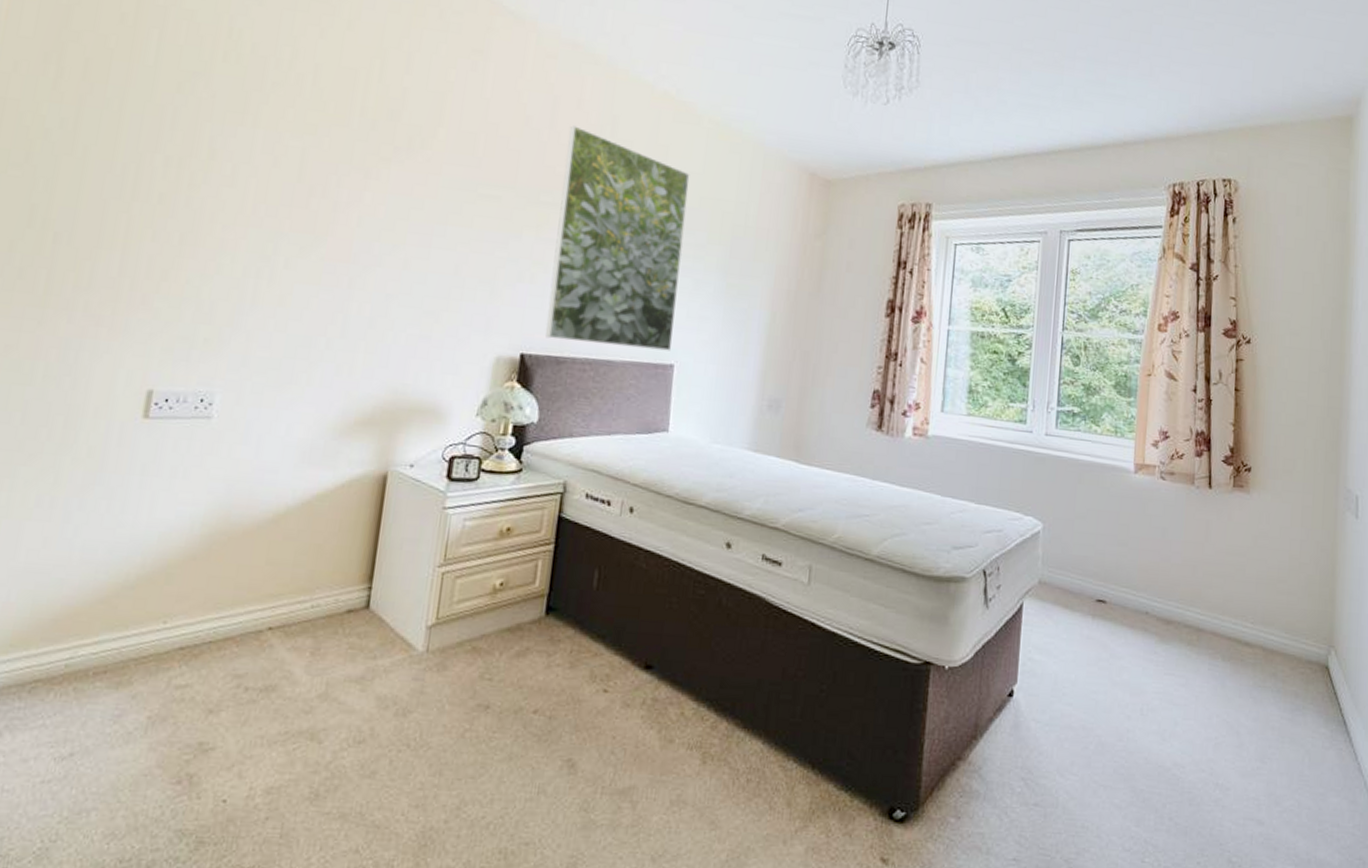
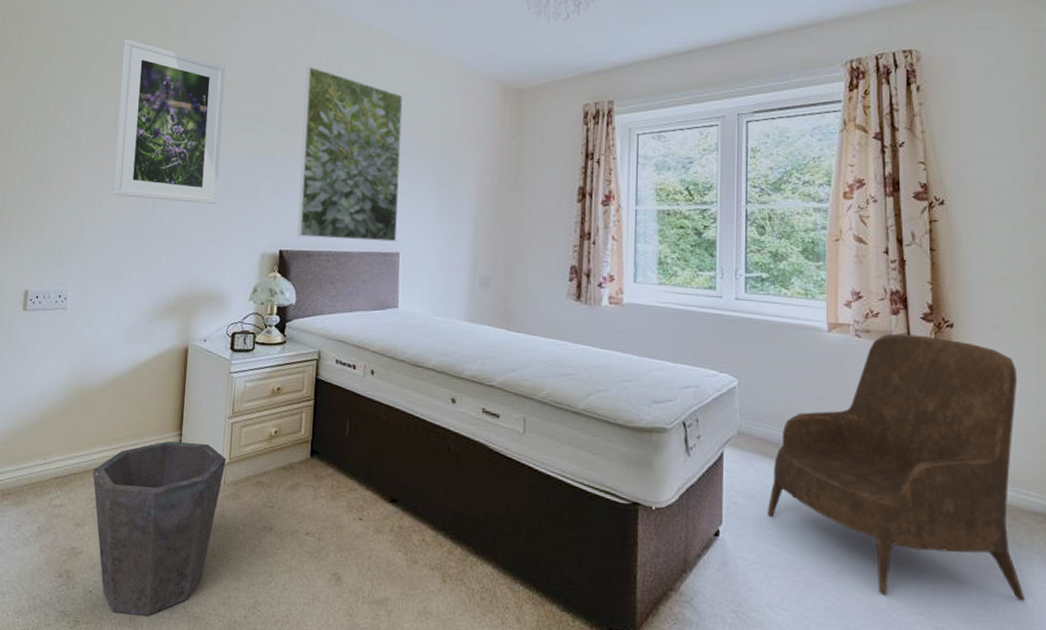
waste bin: none [237,597,433,828] -> present [93,441,227,615]
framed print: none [290,61,461,290] -> present [112,38,225,204]
armchair: none [1062,476,1305,752] -> present [767,333,1025,601]

